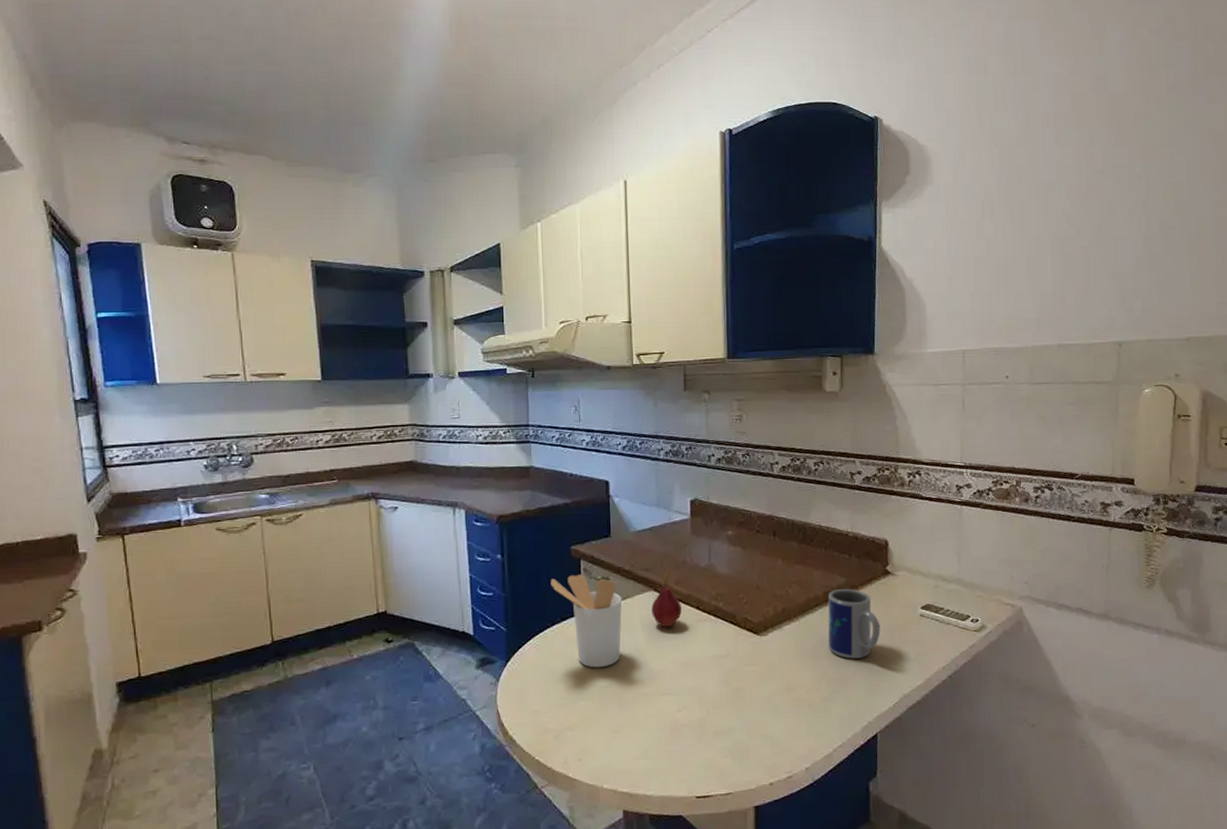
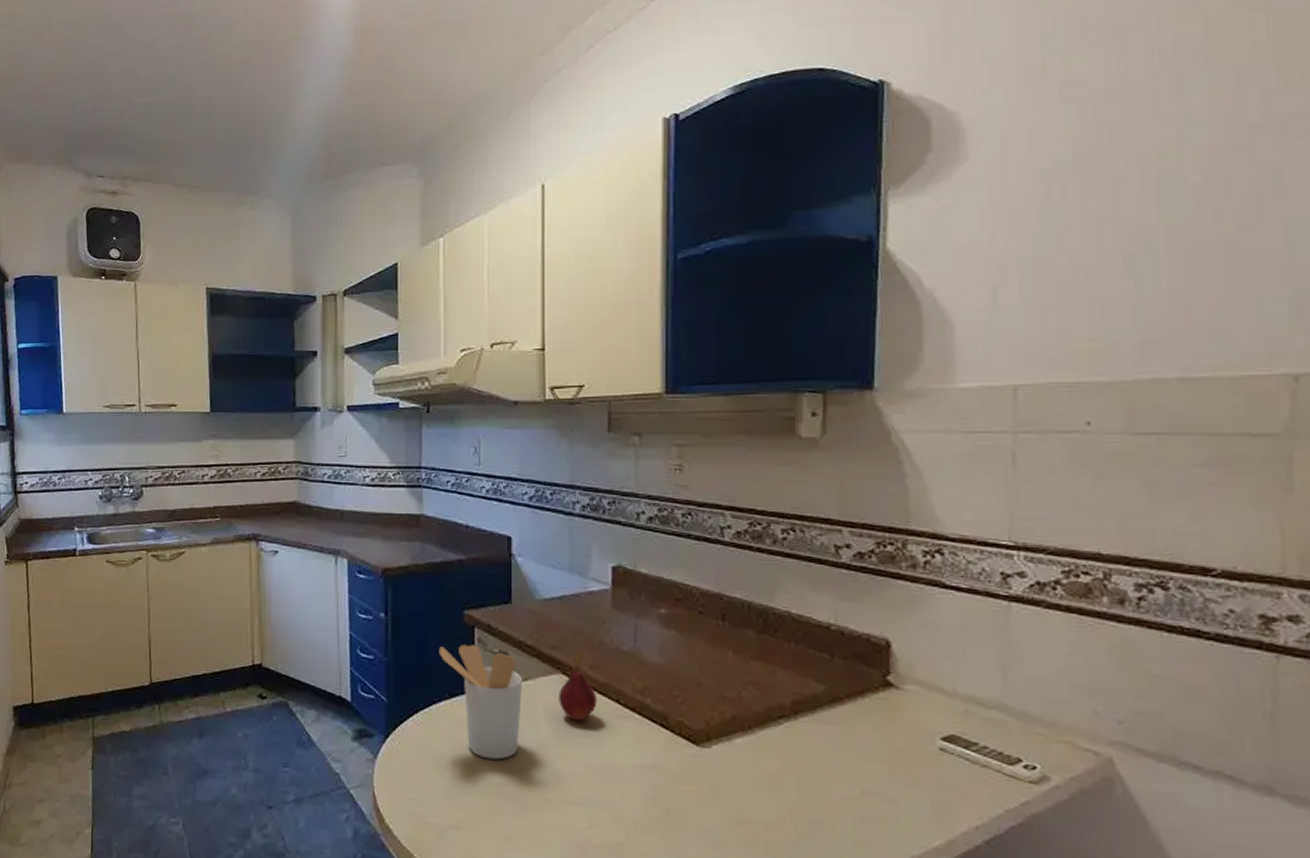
mug: present [828,589,881,659] -> none [797,699,877,797]

